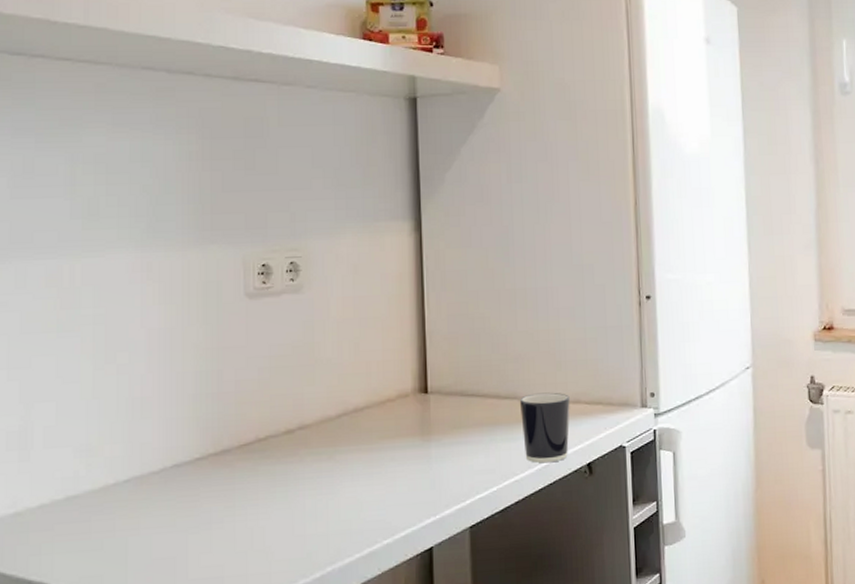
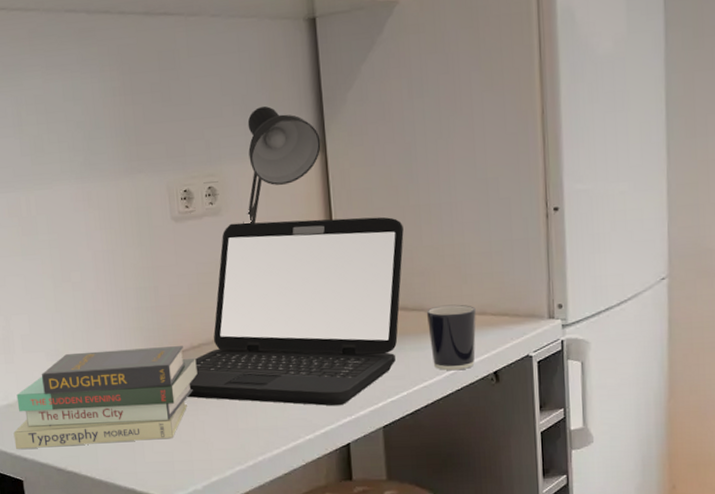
books: none [18,438,262,570] -> present [13,346,198,449]
laptop: none [247,299,499,505] -> present [187,216,404,406]
desk lamp: none [326,180,416,304] -> present [243,106,321,224]

